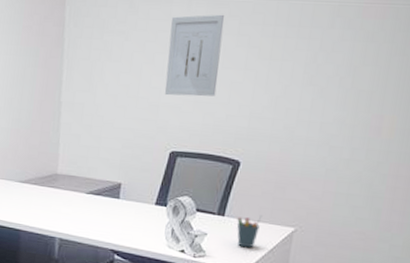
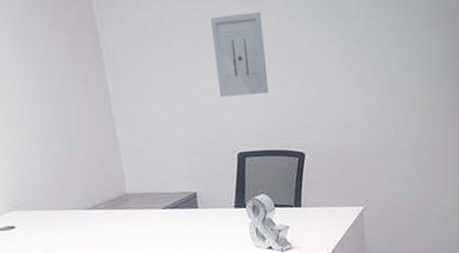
pen holder: present [237,215,263,248] -> none [313,200,334,233]

